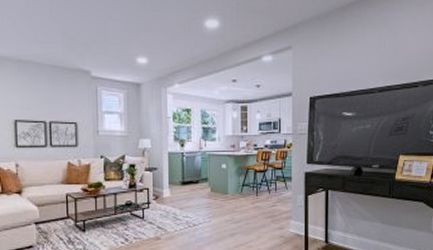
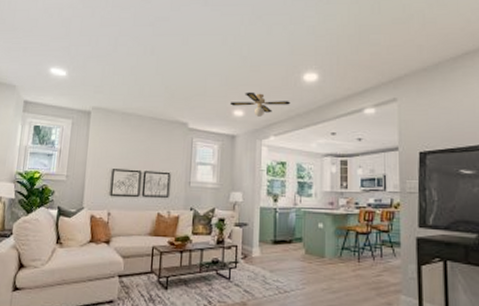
ceiling fan: none [132,38,193,64] -> present [229,92,291,117]

